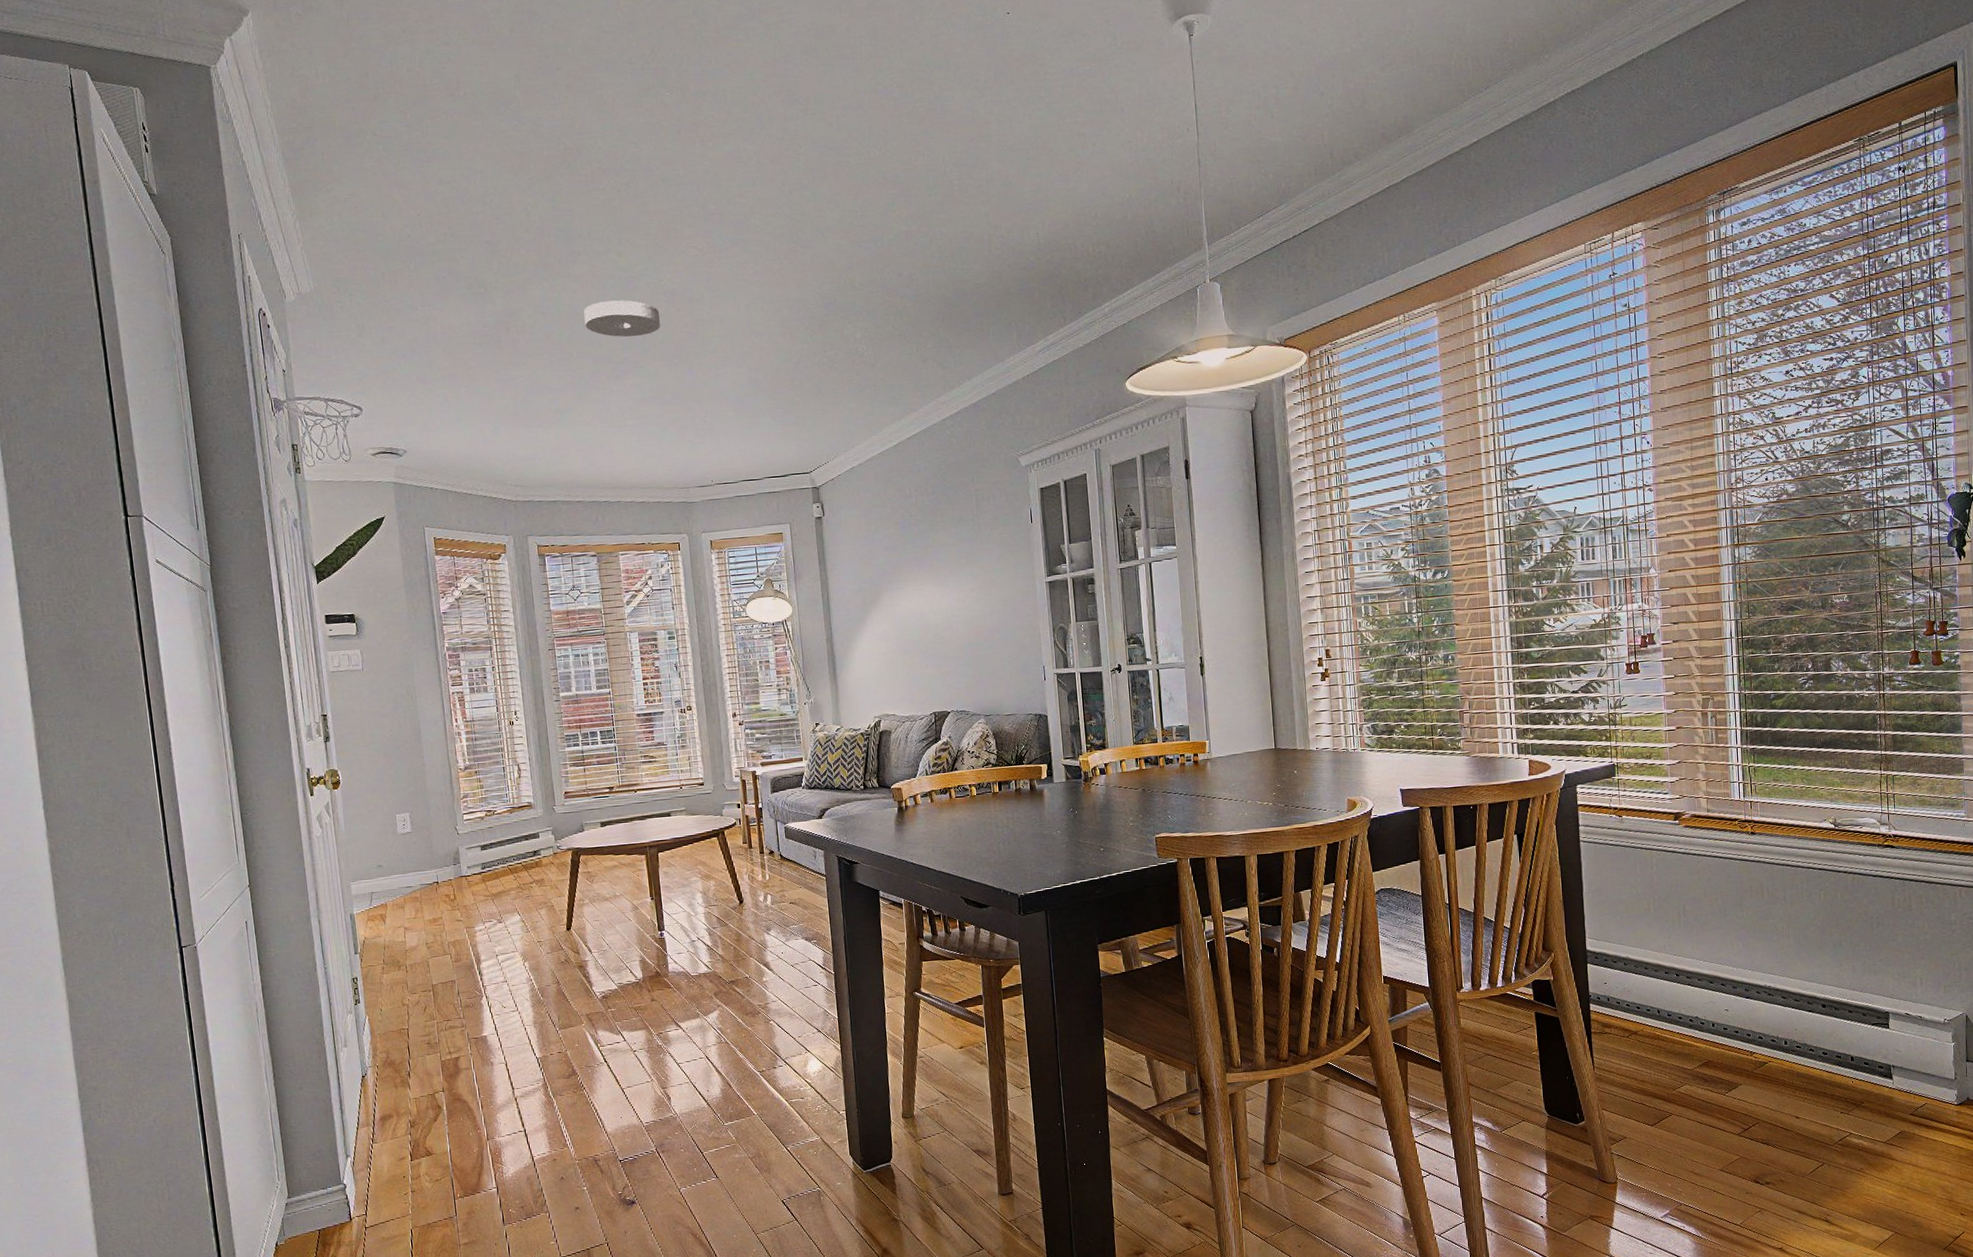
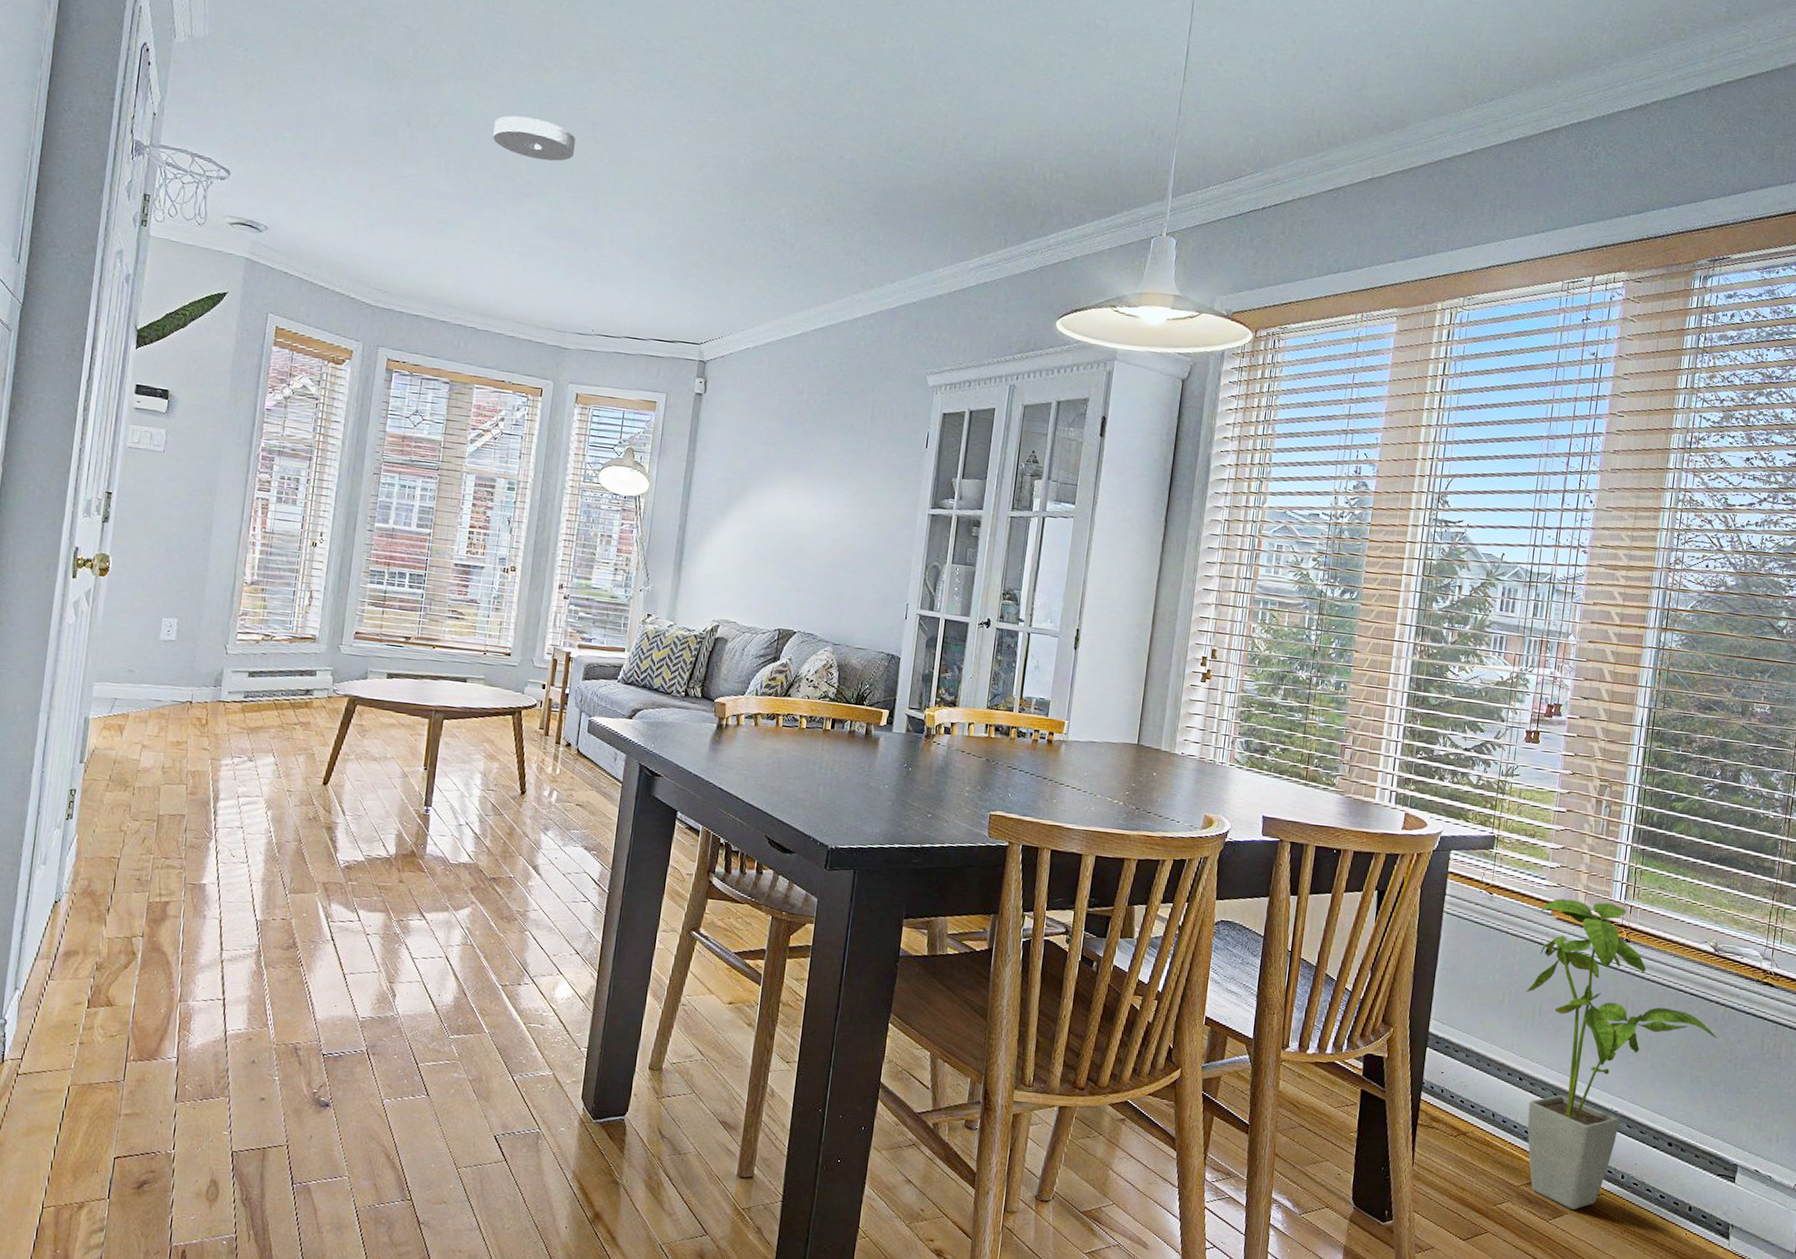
house plant: none [1667,803,1851,1080] -> present [1526,898,1718,1210]

